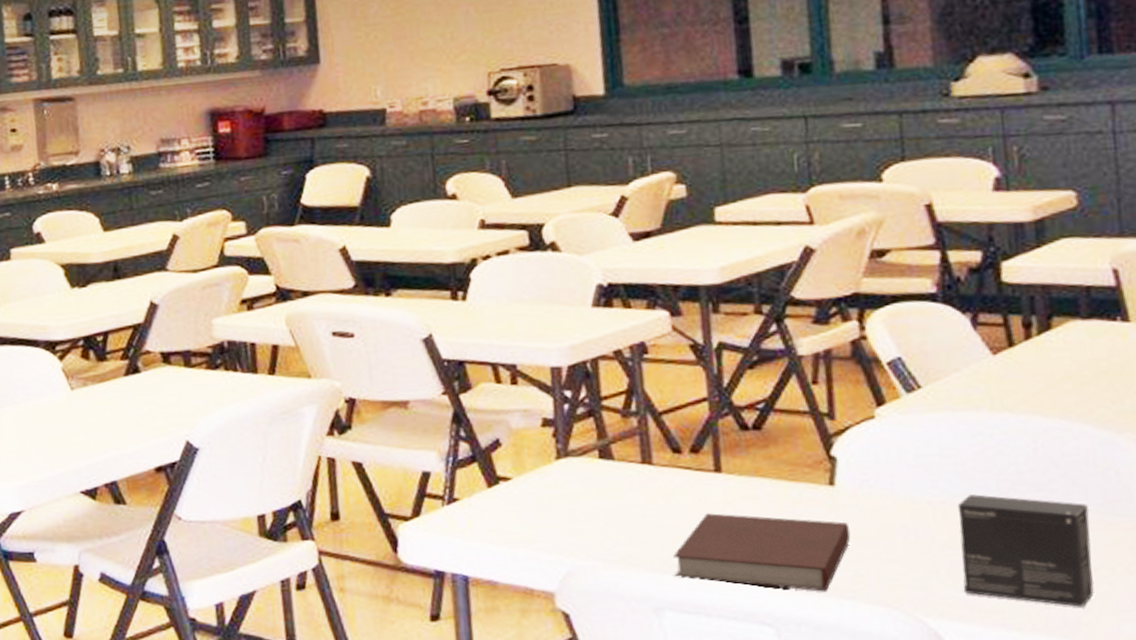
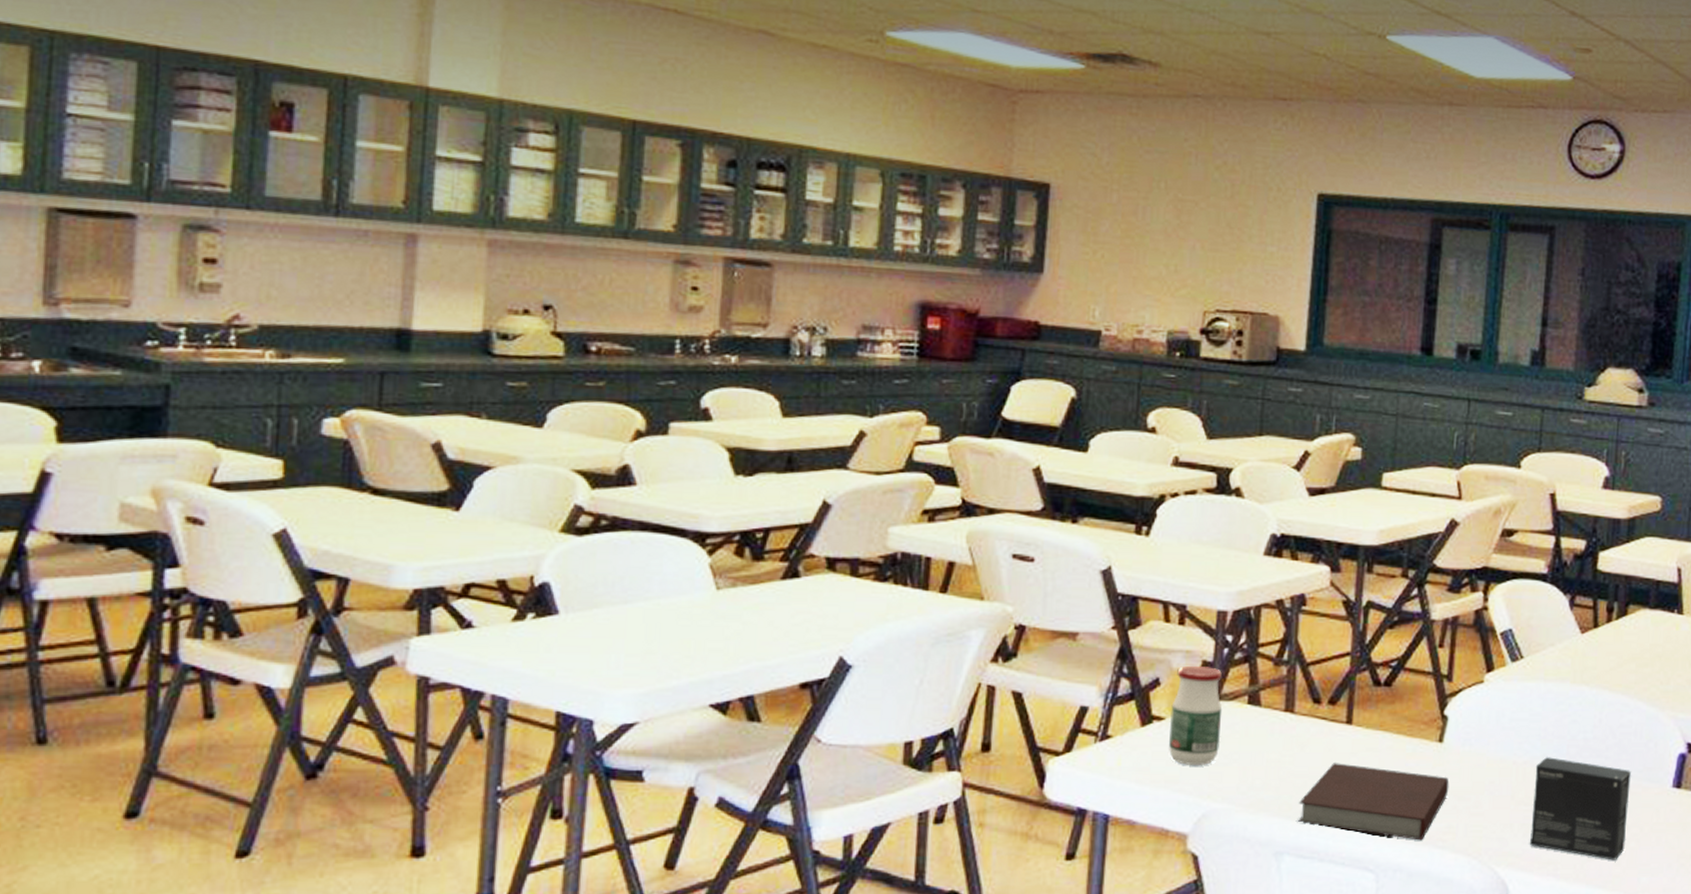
jar: none [516,424,576,524] -> present [1169,665,1223,765]

